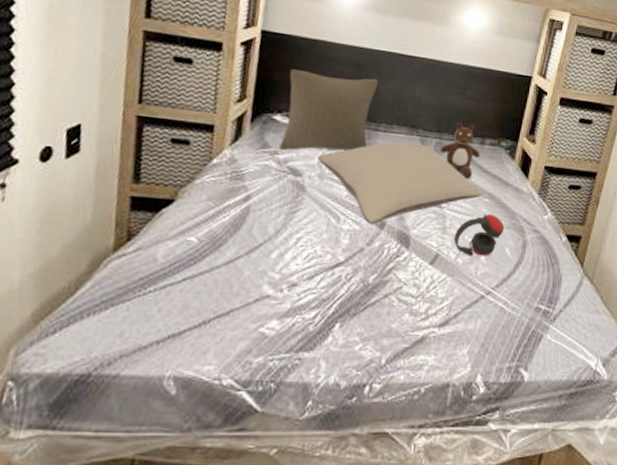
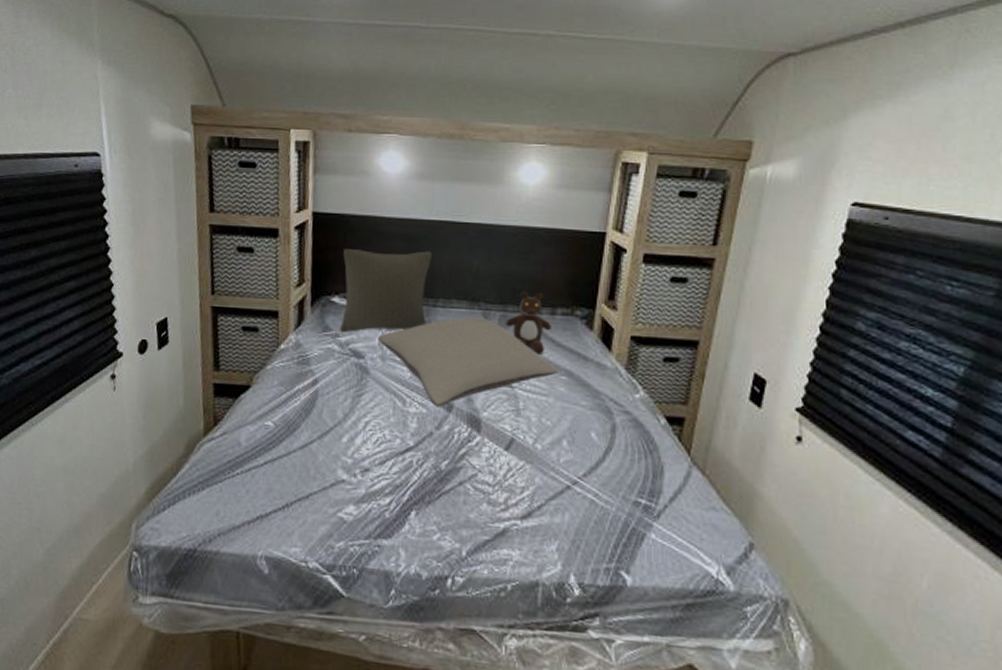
headphones: present [453,214,505,257] -> none [529,393,588,442]

